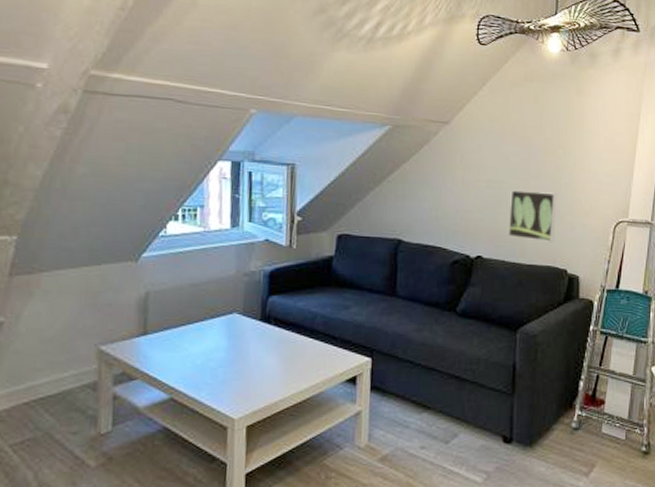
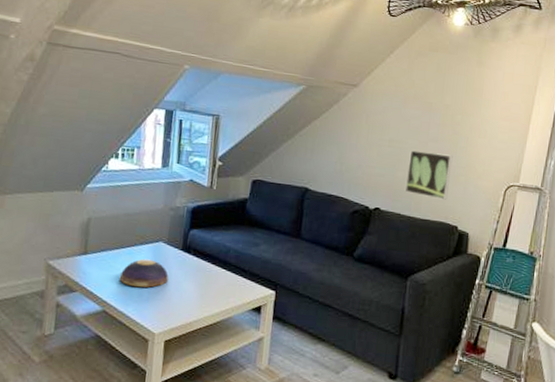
decorative bowl: none [188,334,247,368] -> present [119,258,169,288]

